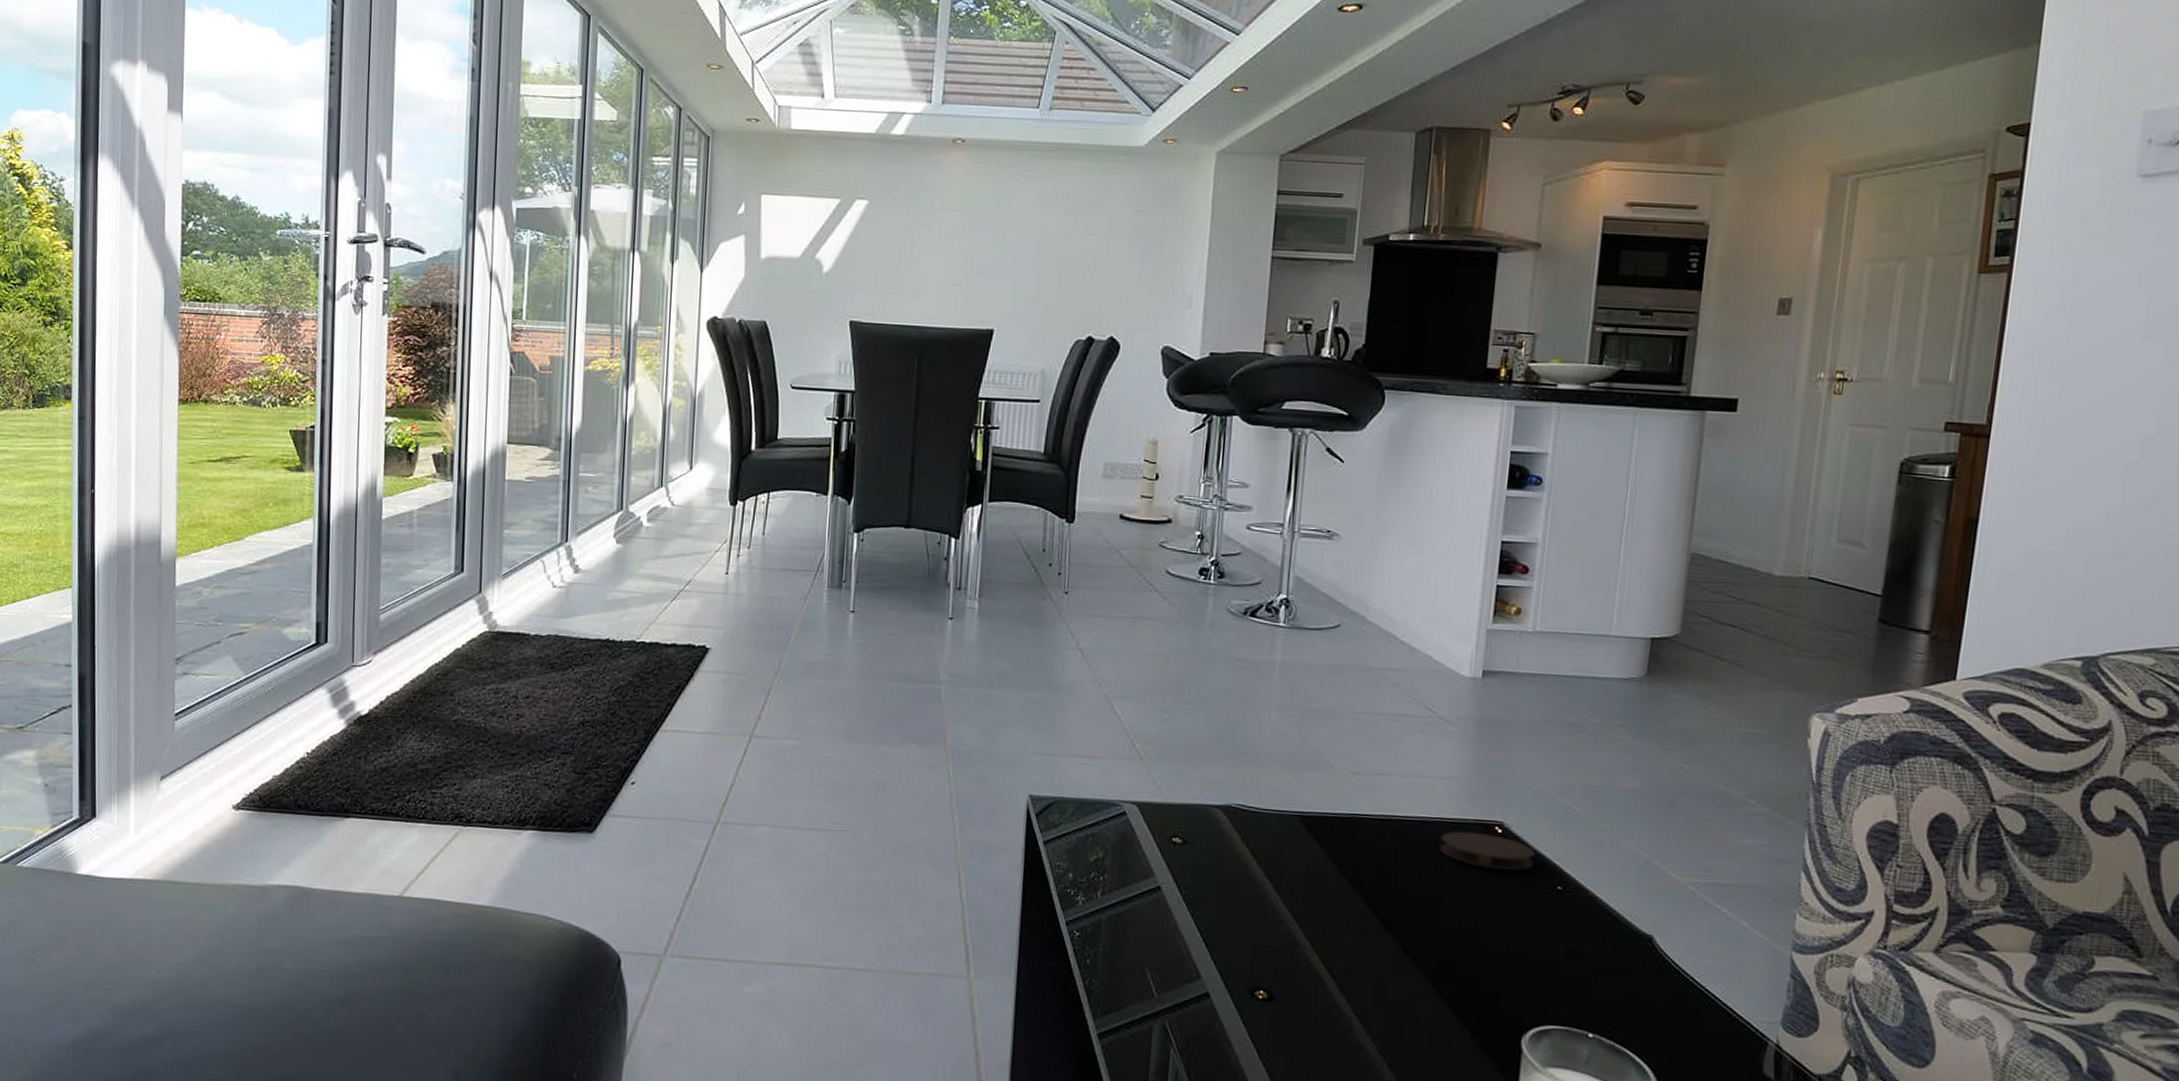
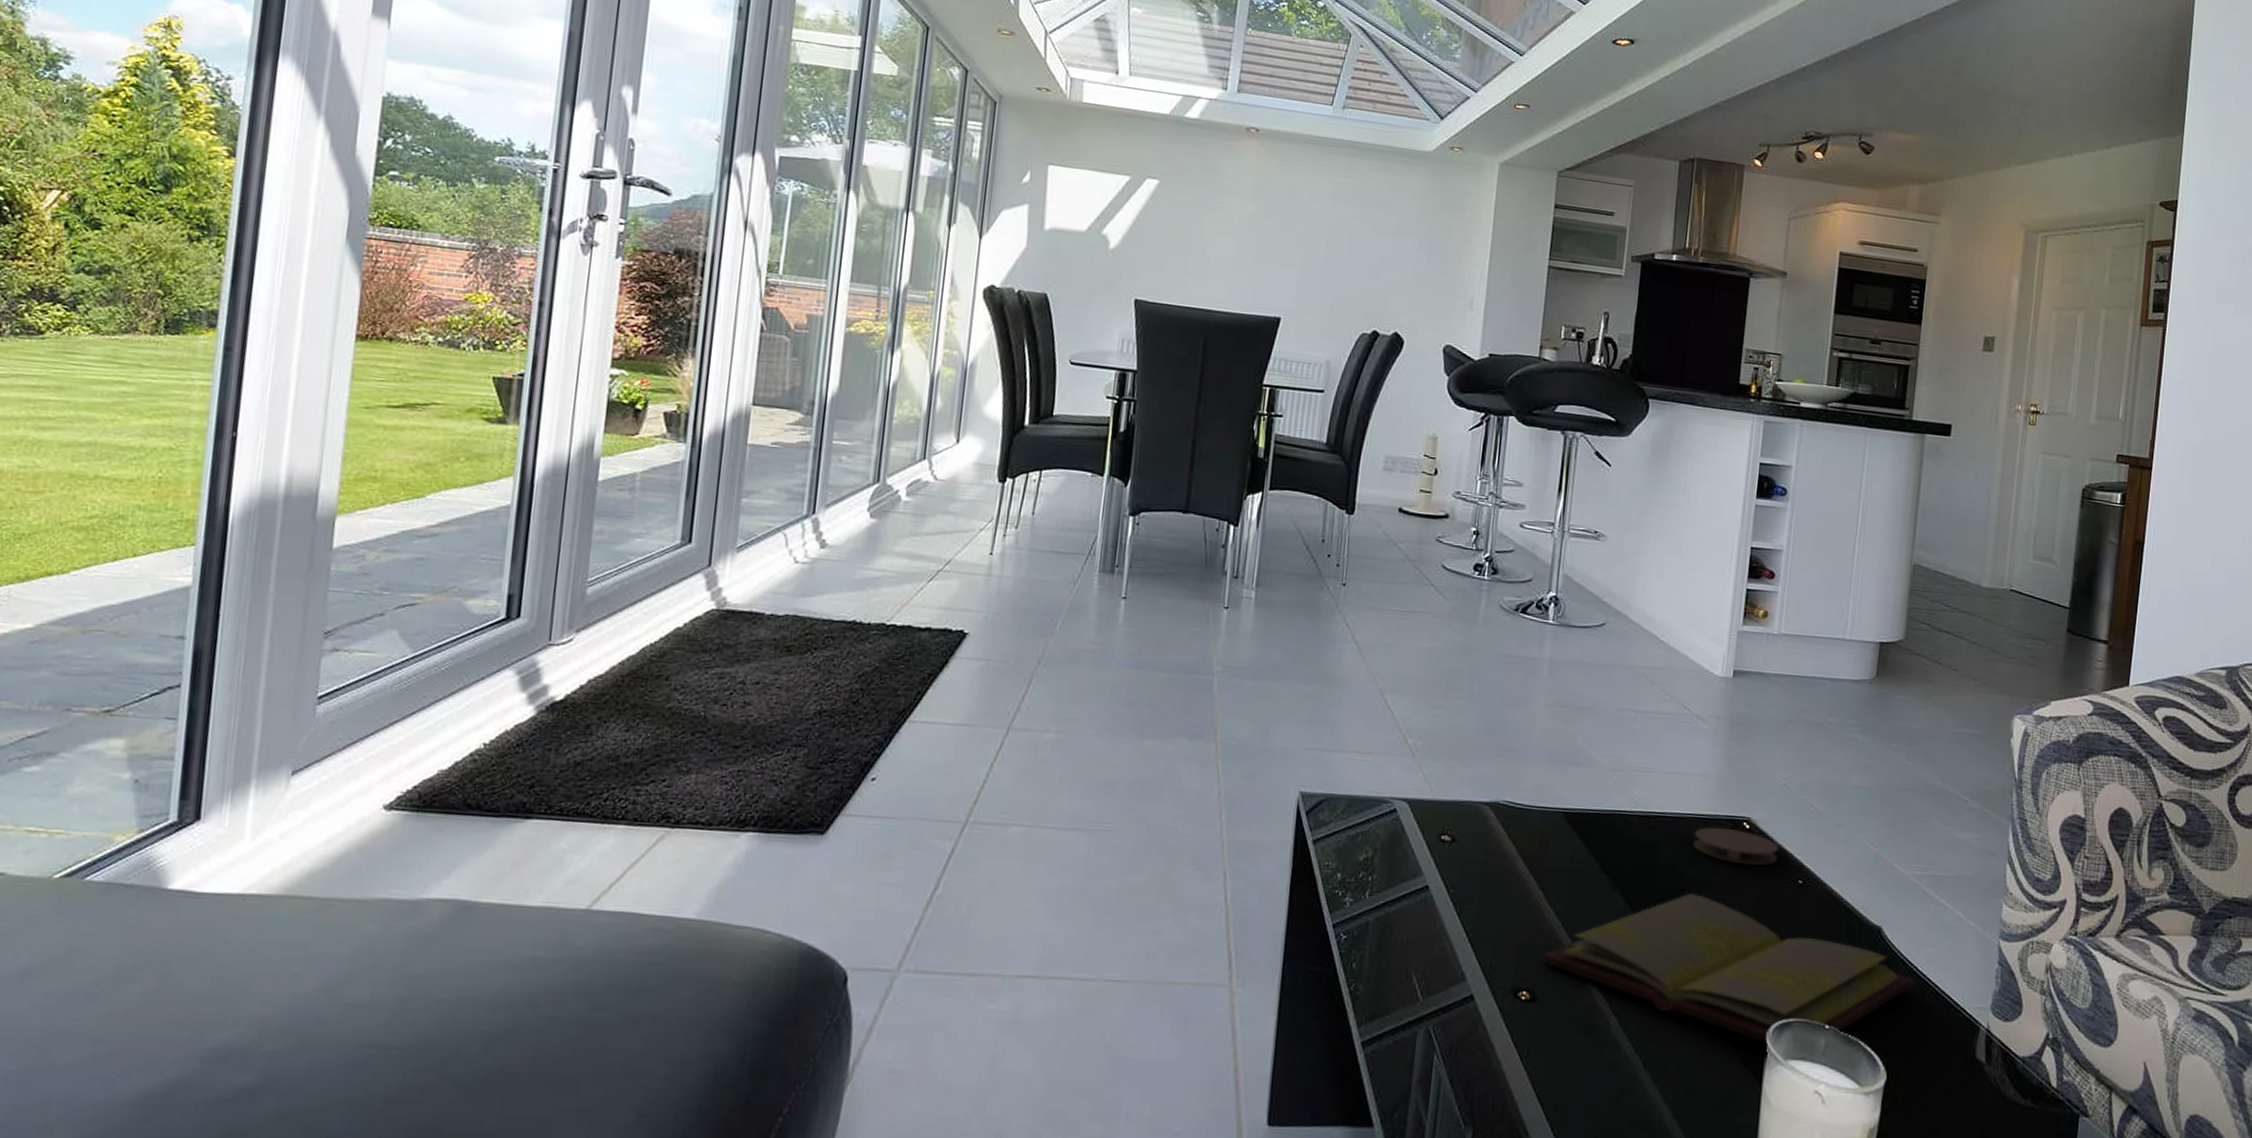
diary: none [1280,897,1690,1050] -> present [1543,893,1914,1044]

